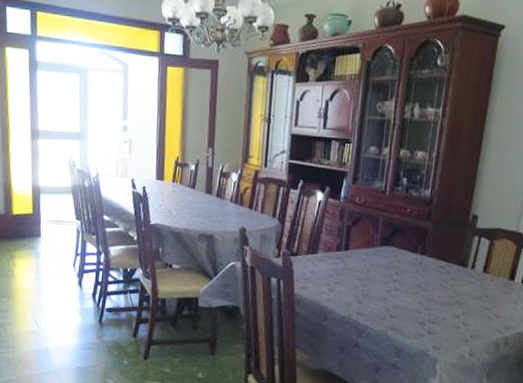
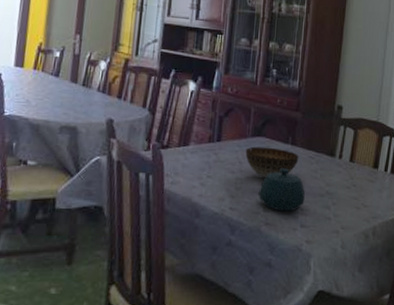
bowl: none [373,255,428,286] -> present [245,146,299,178]
teapot: none [385,277,434,319] -> present [258,168,305,212]

